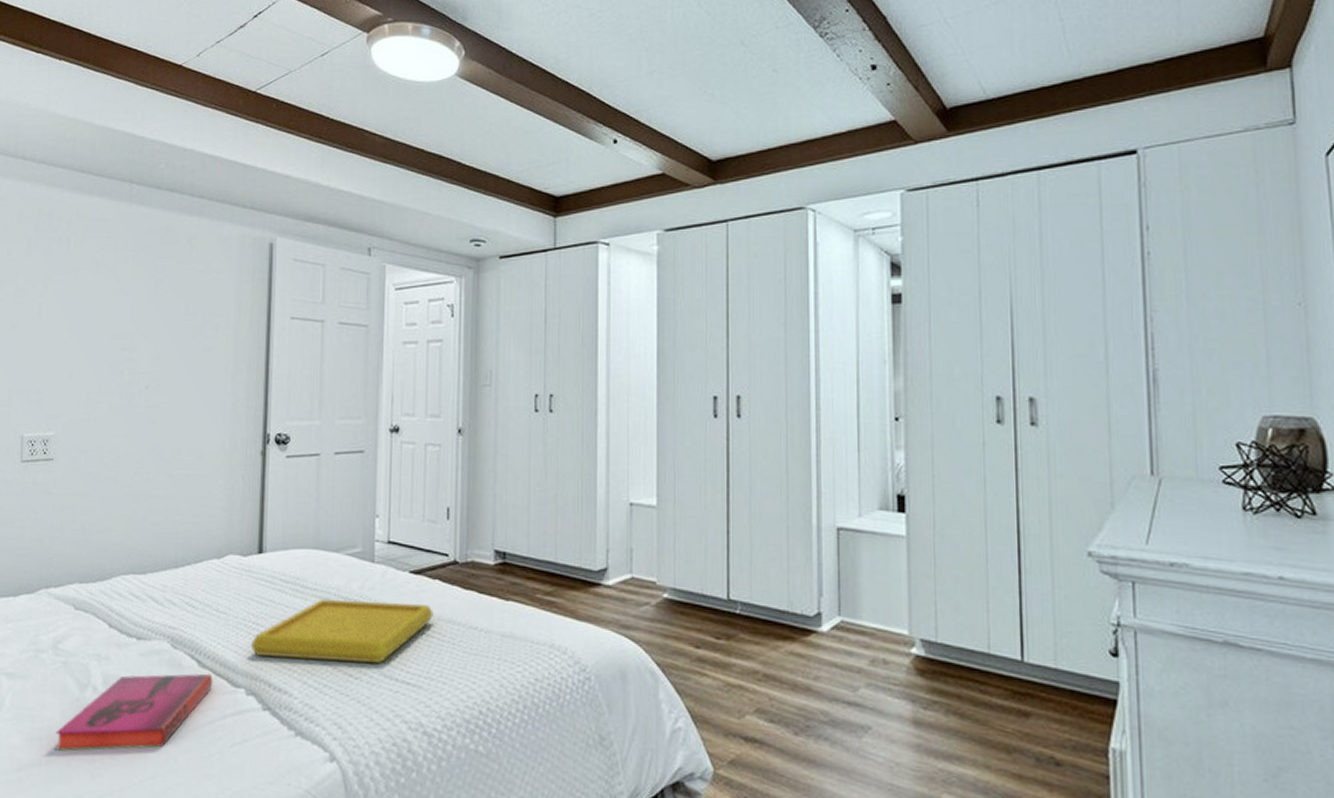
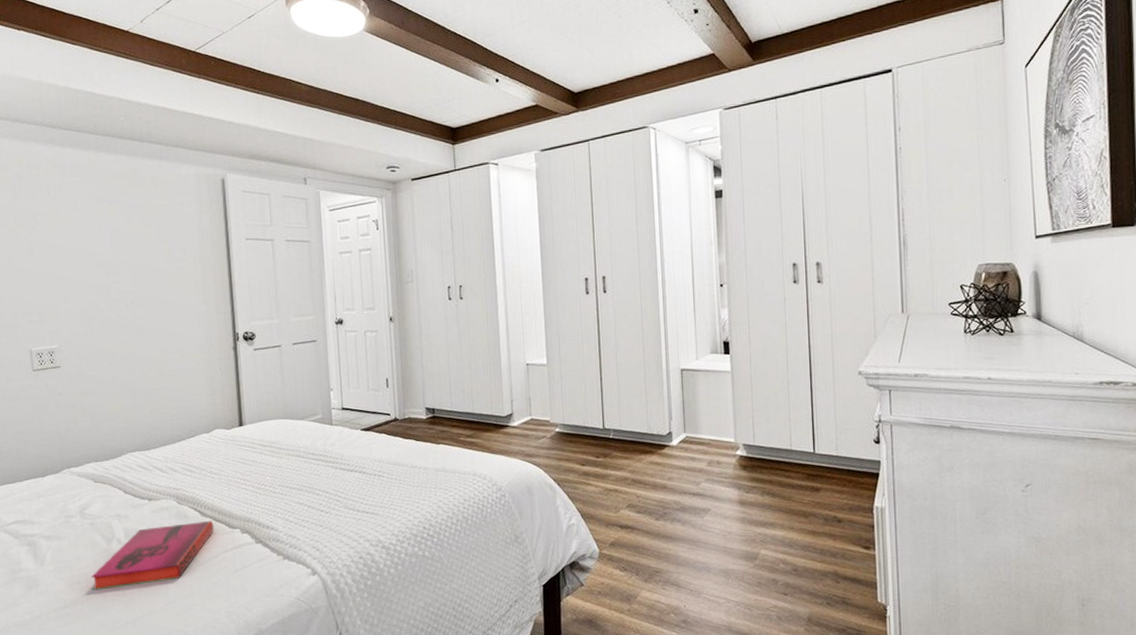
serving tray: present [250,598,433,663] -> none [240,453,382,503]

